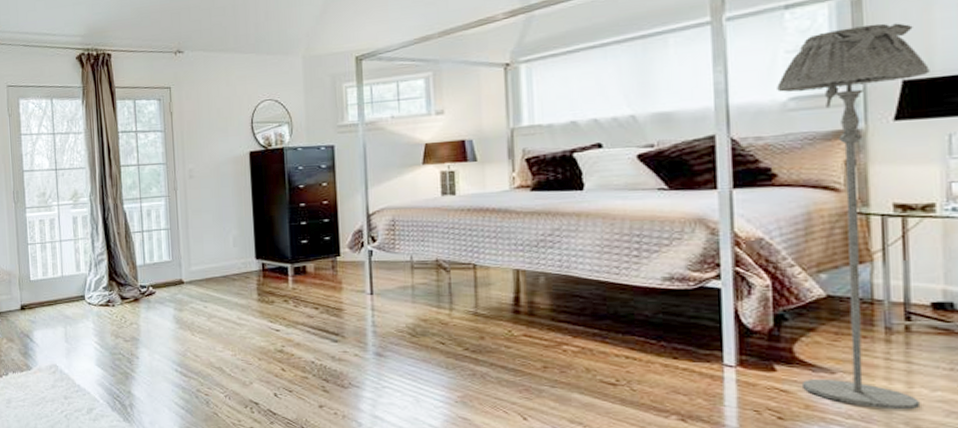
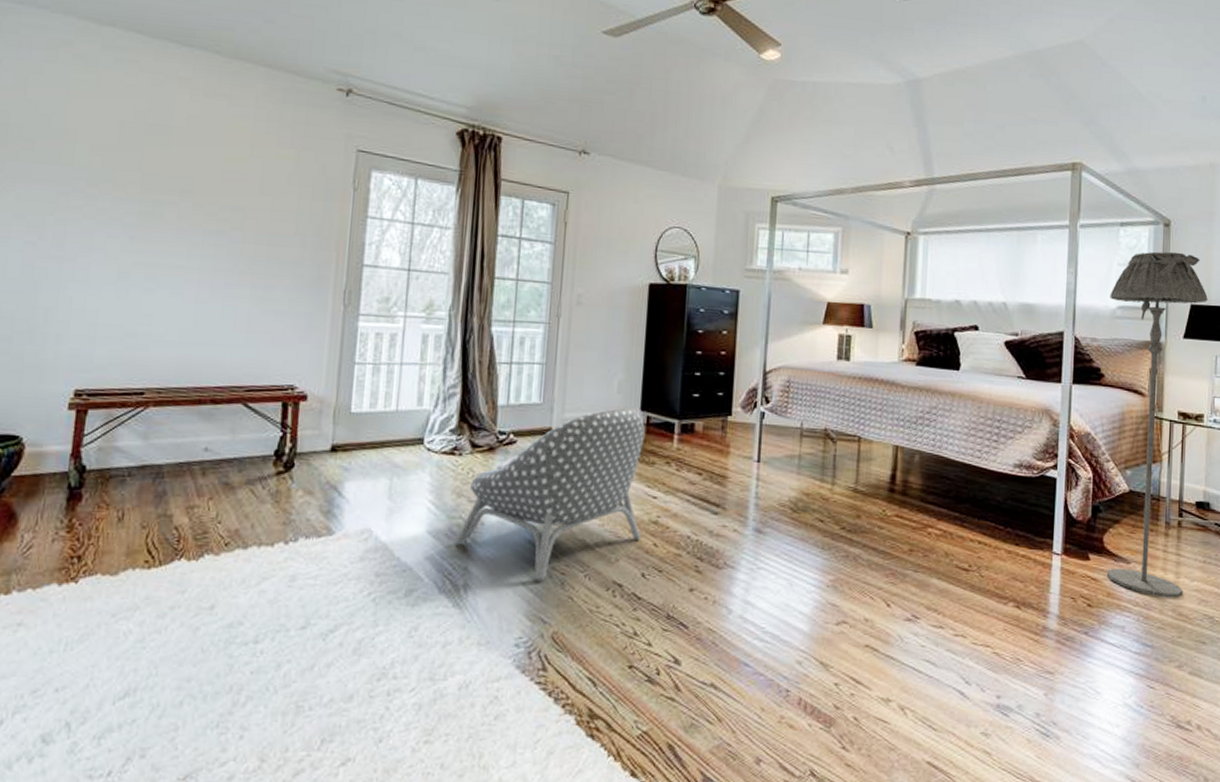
armchair: none [118,258,270,401] -> present [455,408,645,581]

